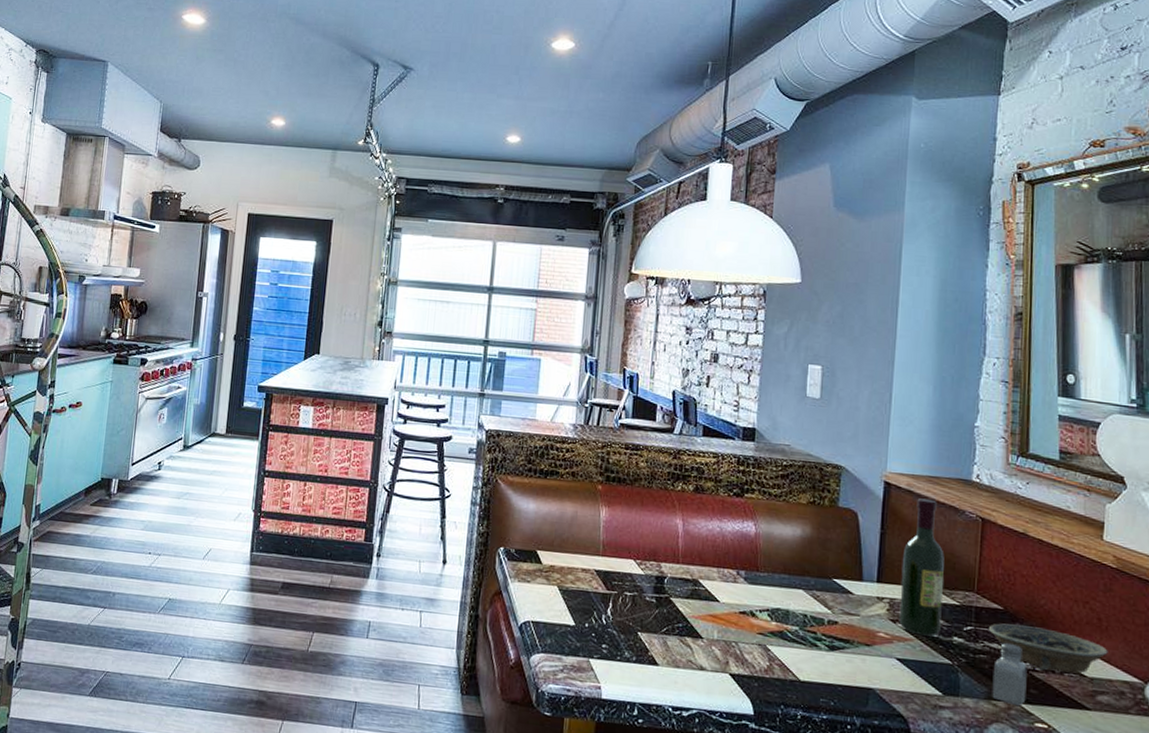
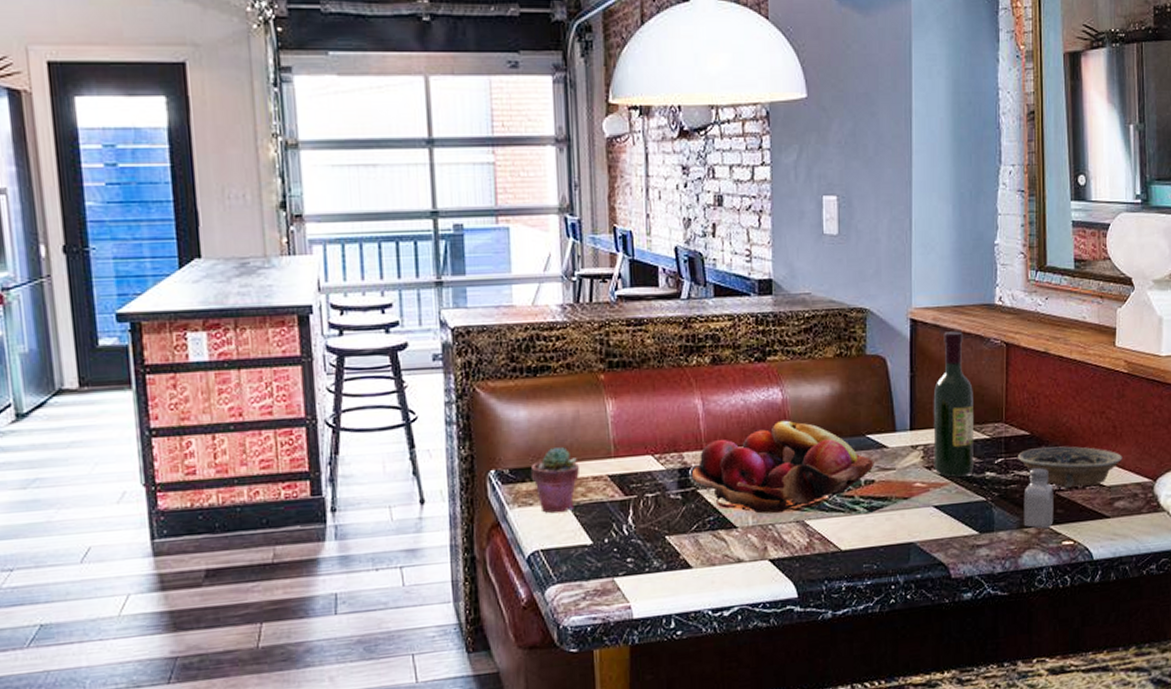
potted succulent: none [531,537,572,594] -> present [530,446,579,514]
fruit basket: none [666,551,839,635] -> present [691,420,874,514]

